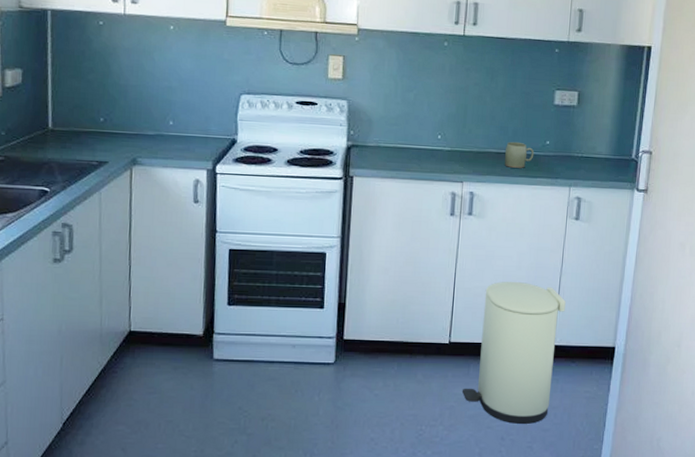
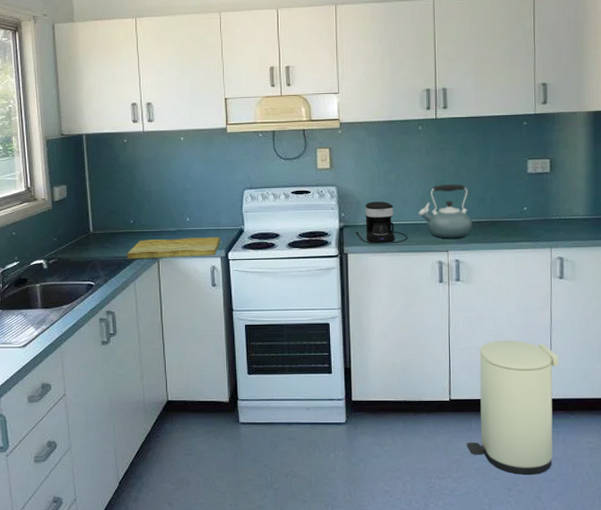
cutting board: none [93,142,208,168] -> present [127,236,221,260]
coffee maker: none [364,120,421,170] -> present [355,201,407,244]
kettle: none [434,108,492,169] -> present [418,184,472,239]
mug: present [504,141,535,168] -> none [484,210,513,234]

